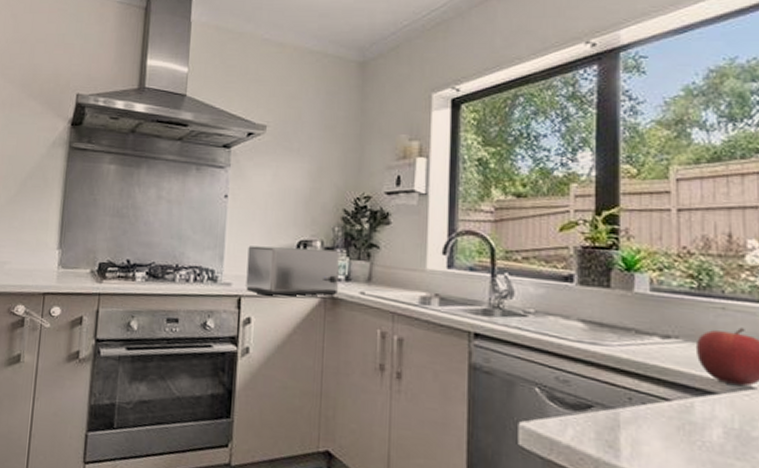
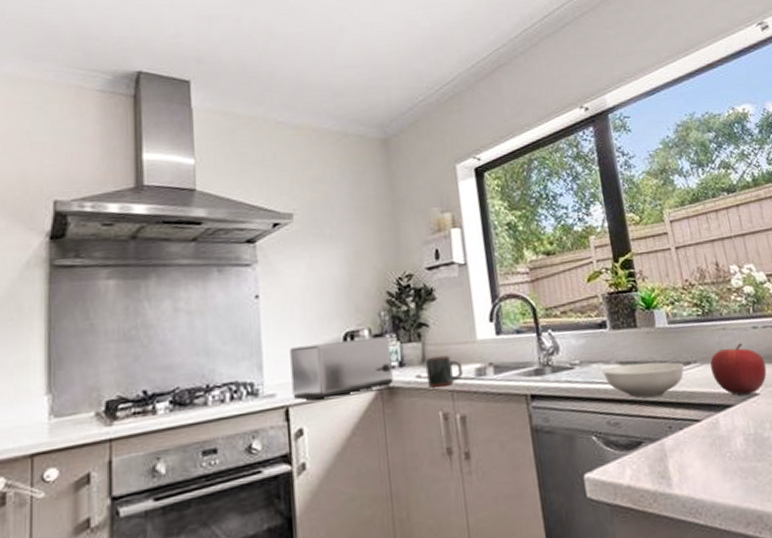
mug: none [370,277,408,307] -> present [424,355,464,388]
bowl: none [559,322,663,365] -> present [602,361,685,398]

